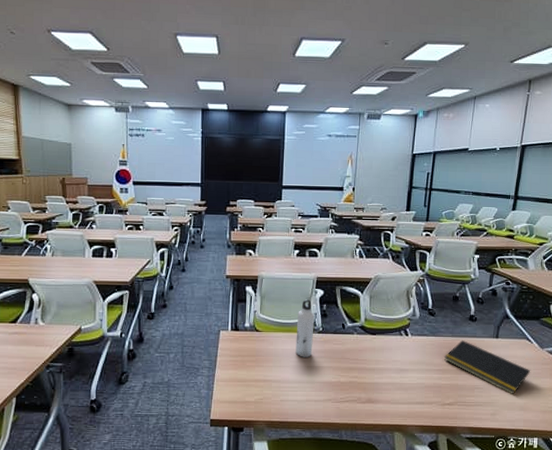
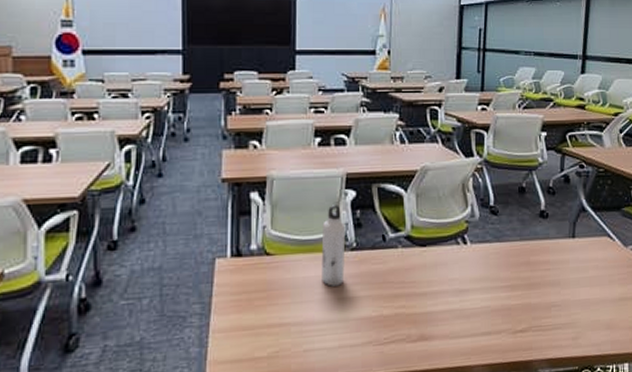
notepad: present [444,340,530,395] -> none [513,244,614,310]

